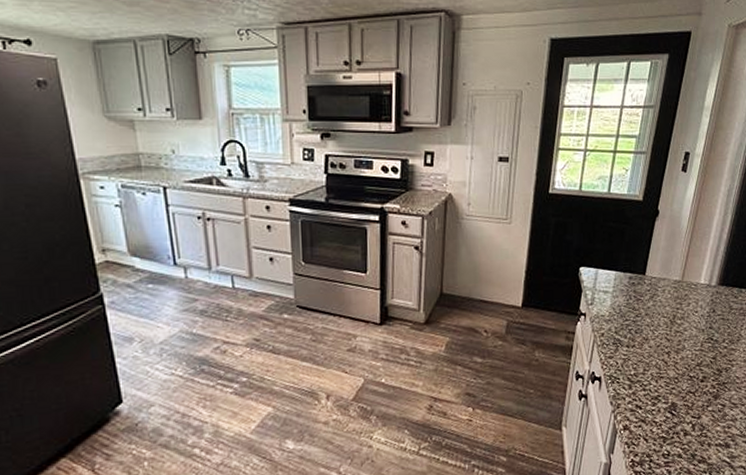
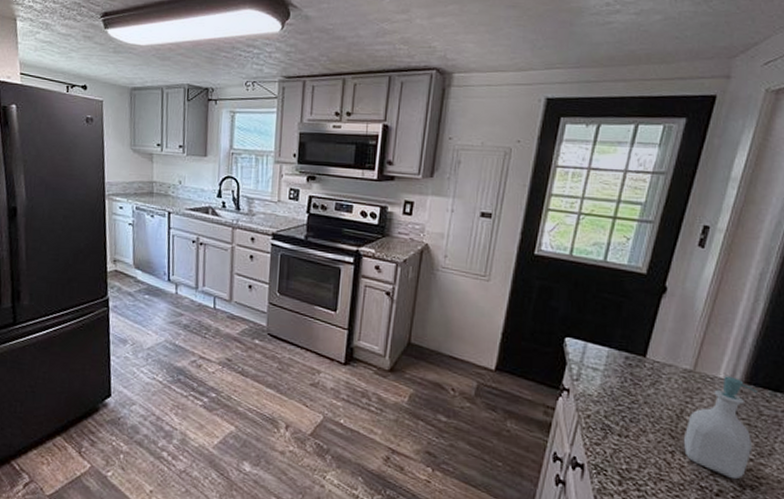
soap bottle: none [676,281,728,366] -> present [683,376,757,480]

